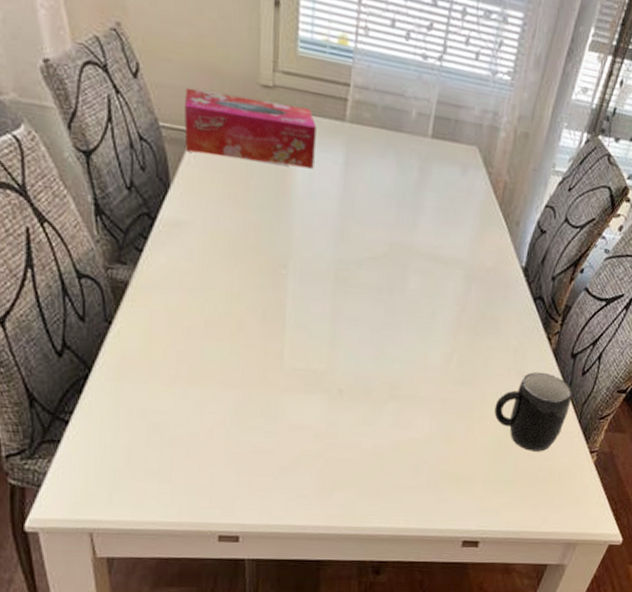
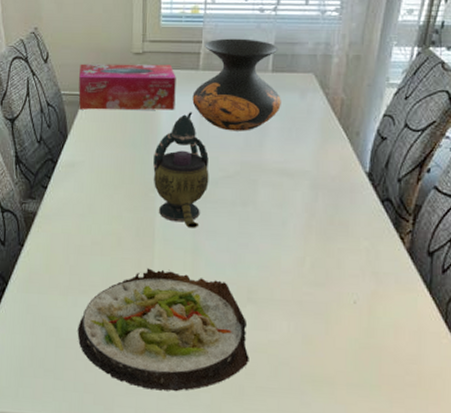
salad plate: none [188,358,388,492] -> present [77,268,249,392]
teapot: none [285,174,353,315] -> present [153,112,209,228]
vase: none [335,84,441,206] -> present [192,38,281,131]
mug: present [494,371,573,452] -> none [352,271,434,354]

